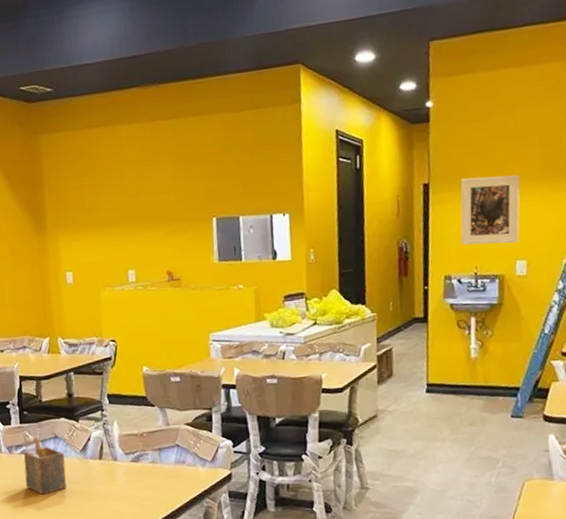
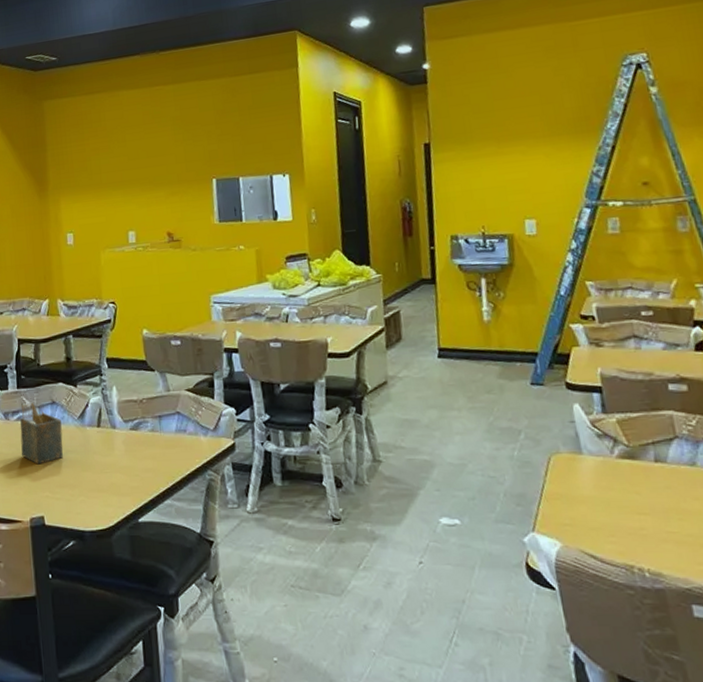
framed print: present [460,175,520,245] -> none [462,134,527,204]

